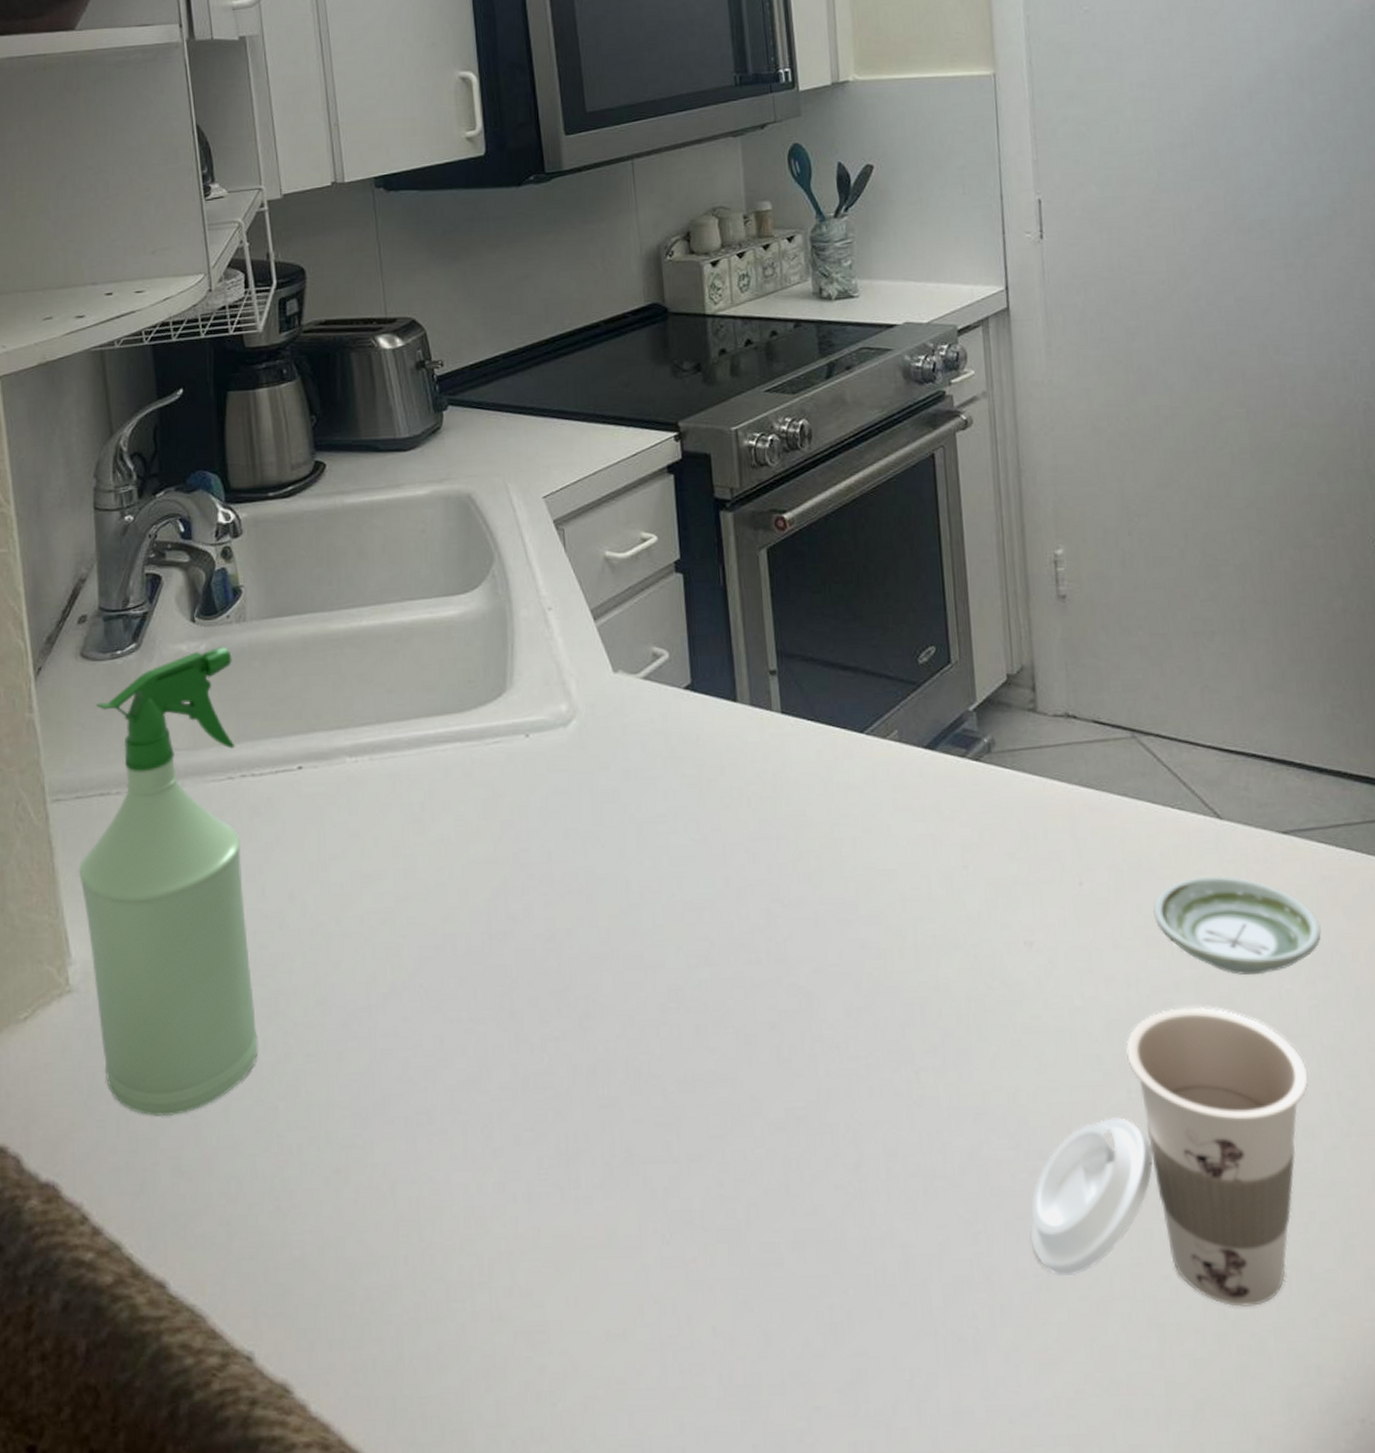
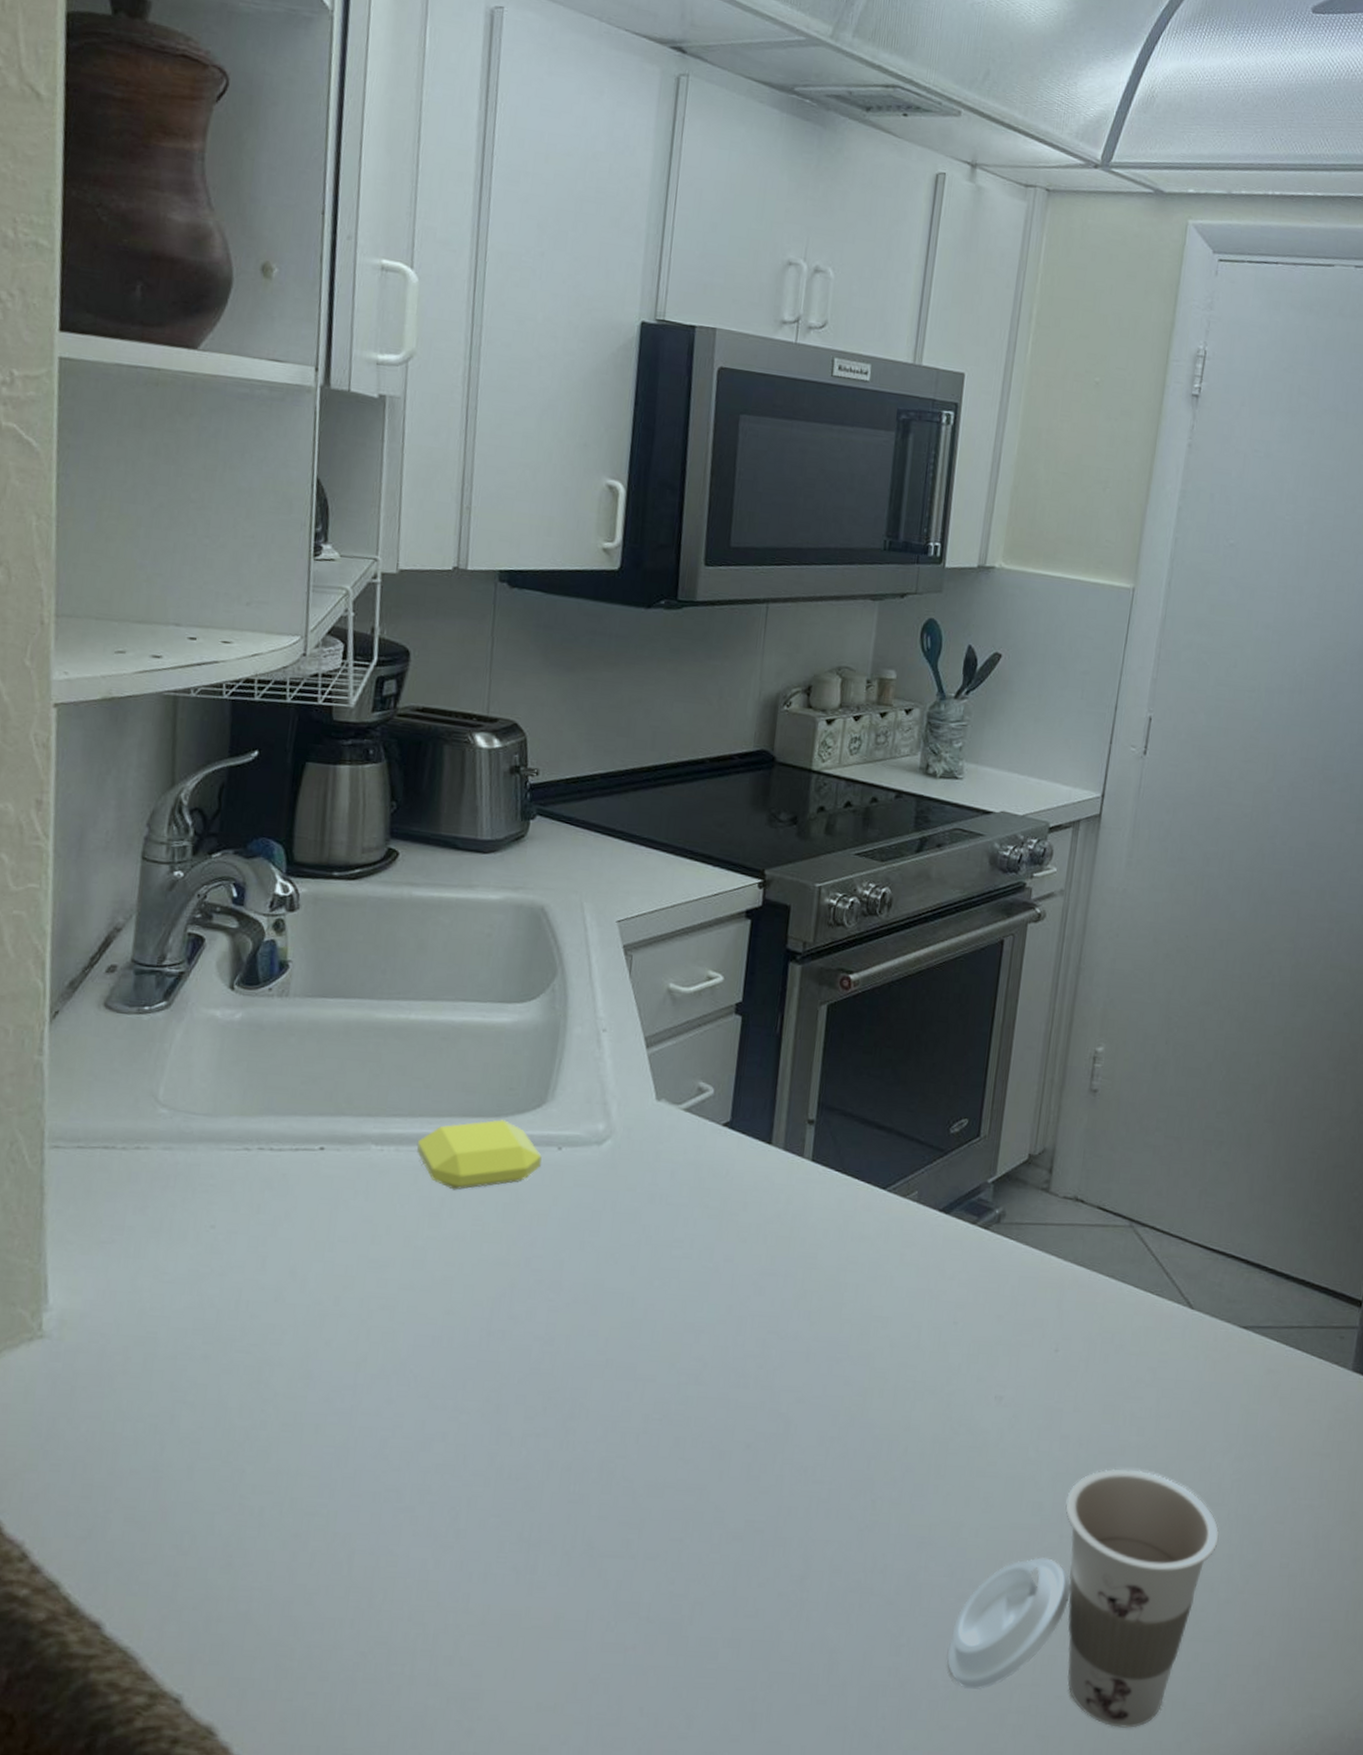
spray bottle: present [78,646,259,1116] -> none [68,1018,268,1467]
soap bar: none [388,714,512,793] -> present [416,1119,542,1190]
saucer: present [1153,876,1321,976] -> none [1115,1357,1258,1449]

